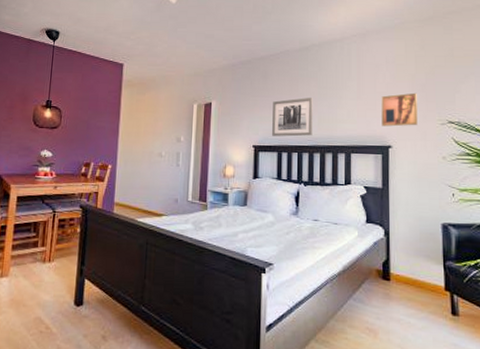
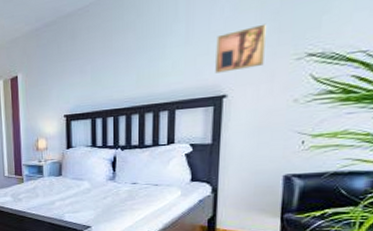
wall art: present [272,97,314,137] -> none [84,51,131,102]

